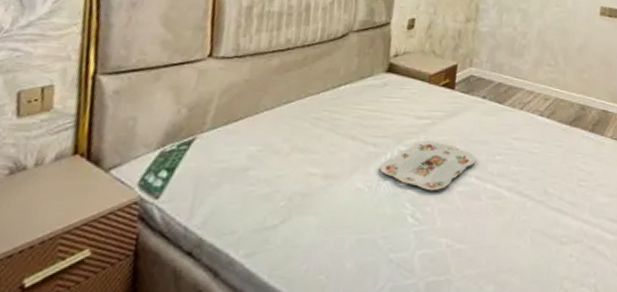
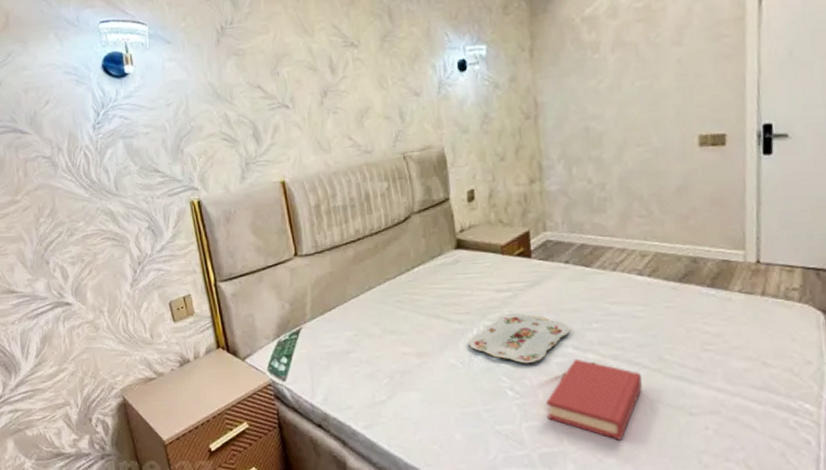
hardback book: none [440,188,528,268] -> present [546,358,642,441]

